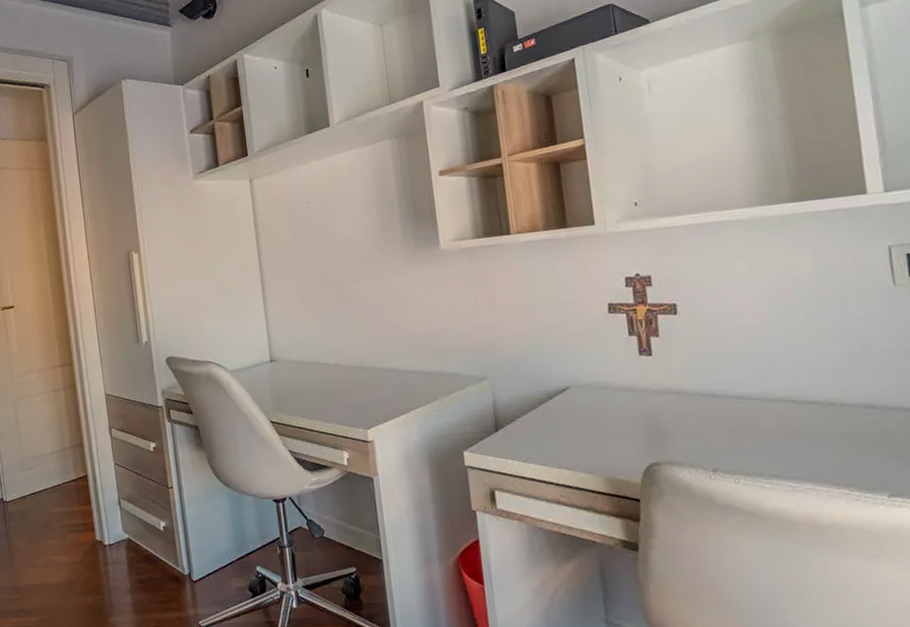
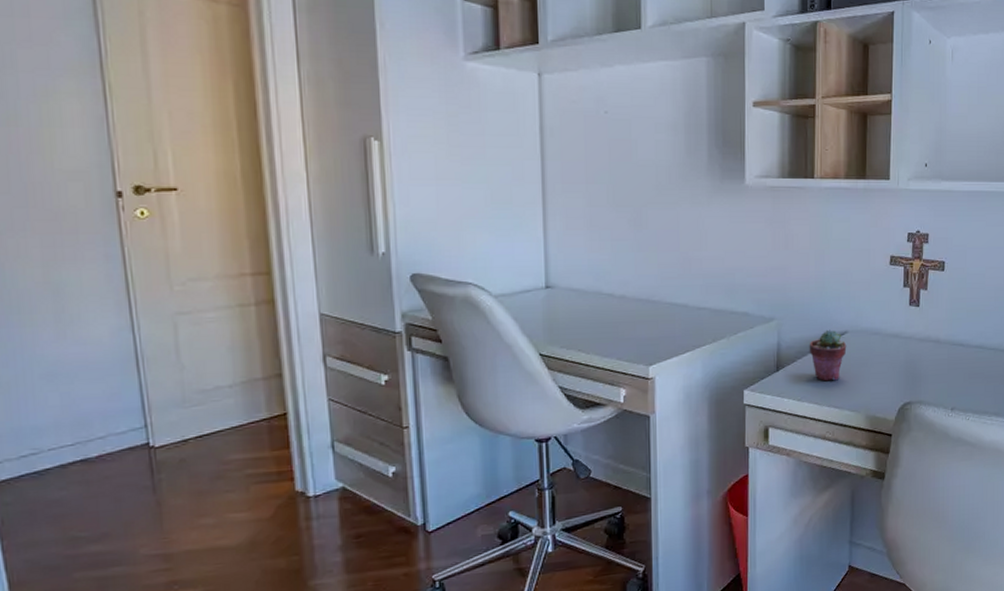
potted succulent: none [527,386,572,441] -> present [809,329,847,381]

